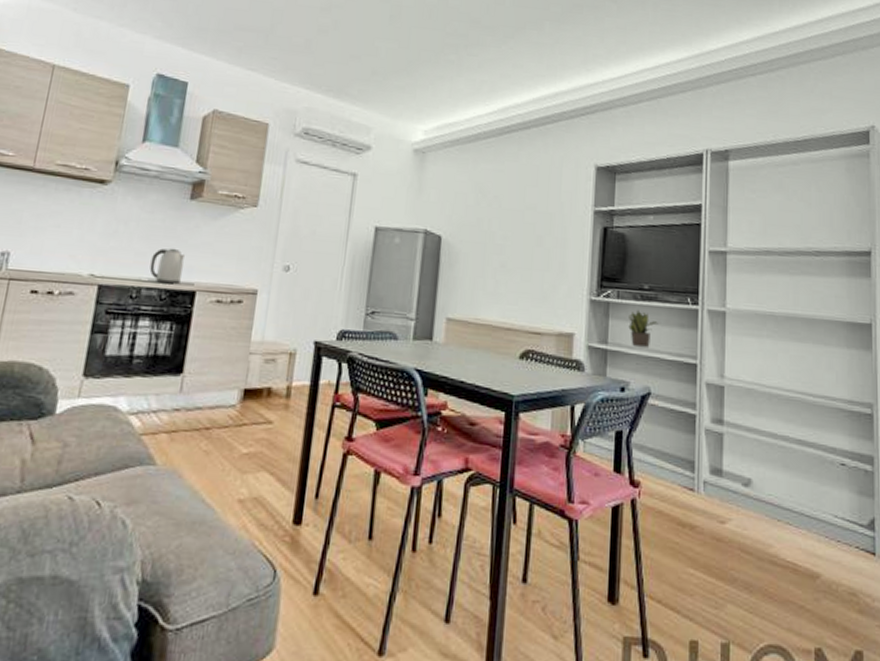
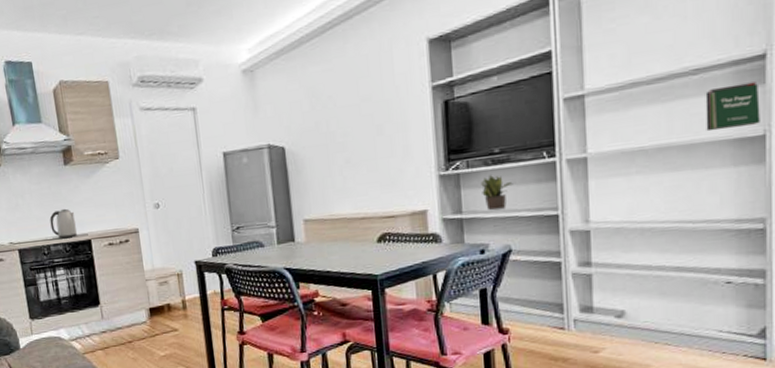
books: none [825,272,867,313] -> present [705,82,760,132]

